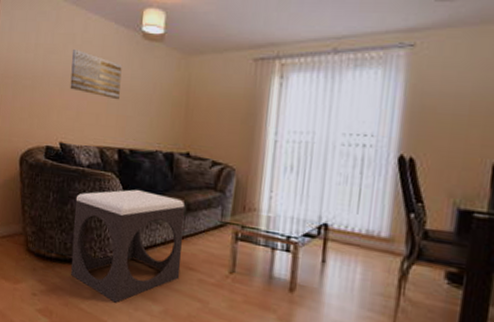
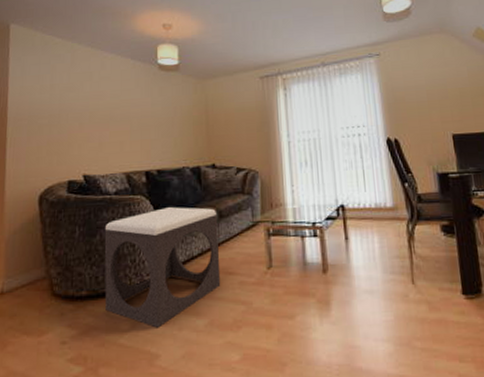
wall art: present [70,48,122,100] -> none [90,85,142,127]

